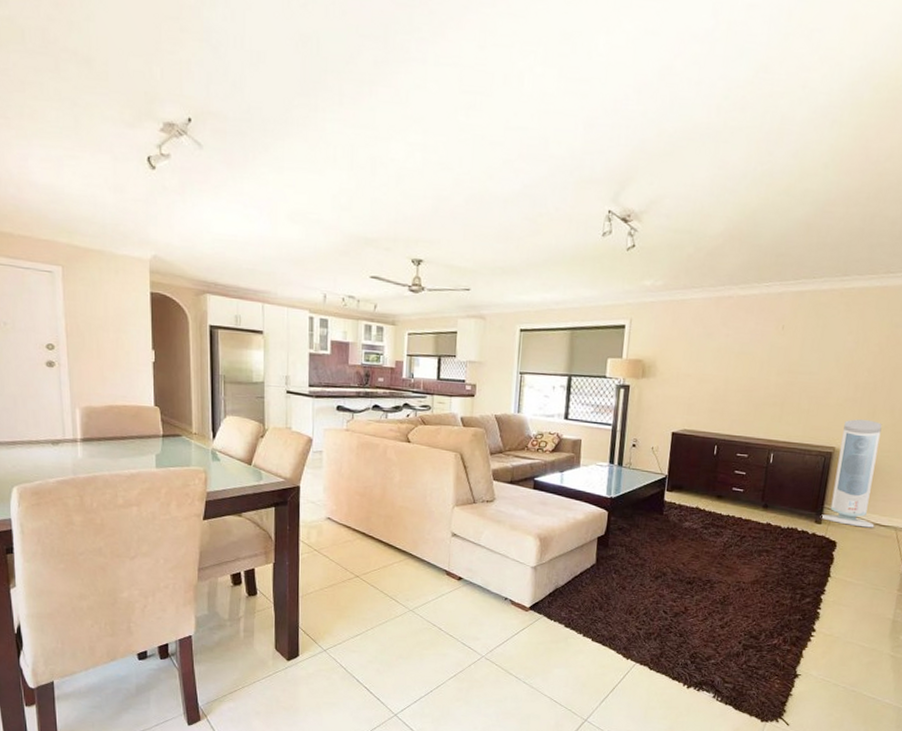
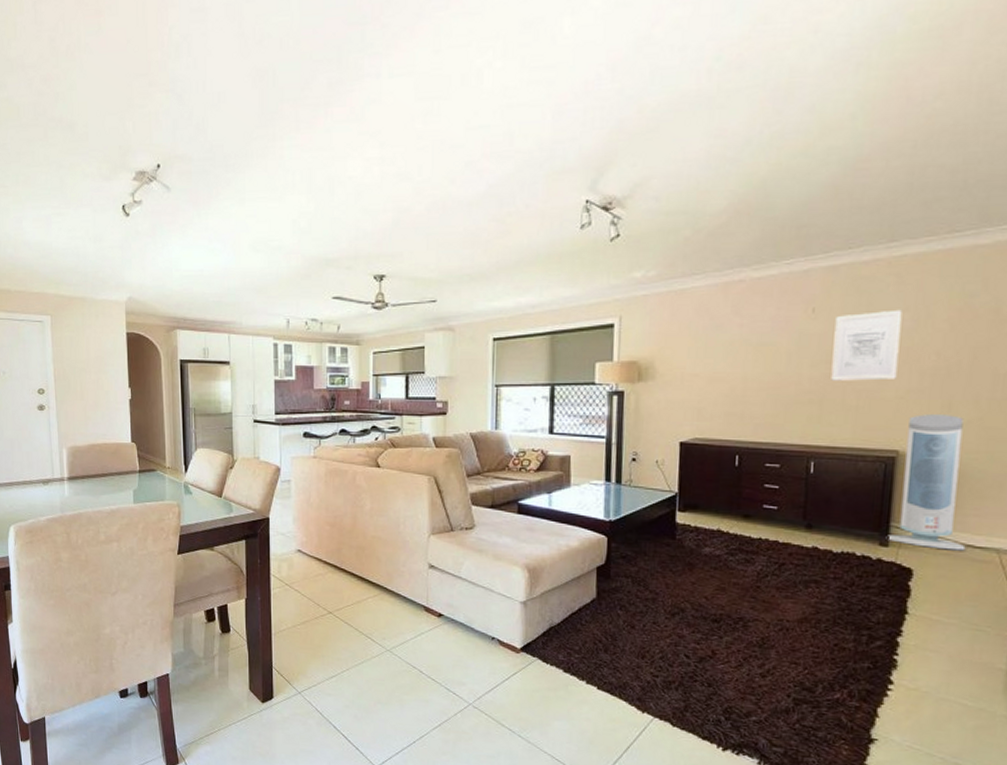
wall art: none [791,332,848,390] -> present [831,309,903,381]

